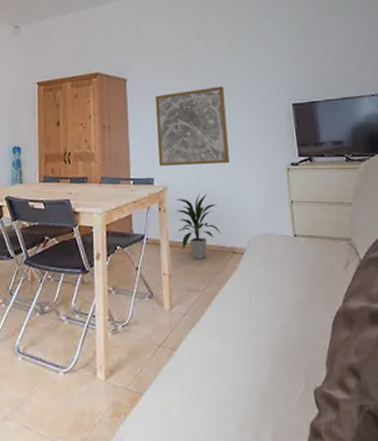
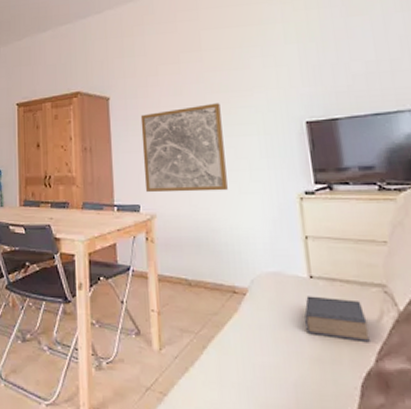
indoor plant: present [176,193,221,260] -> none [165,224,218,298]
book: none [290,251,339,288] -> present [304,296,370,343]

